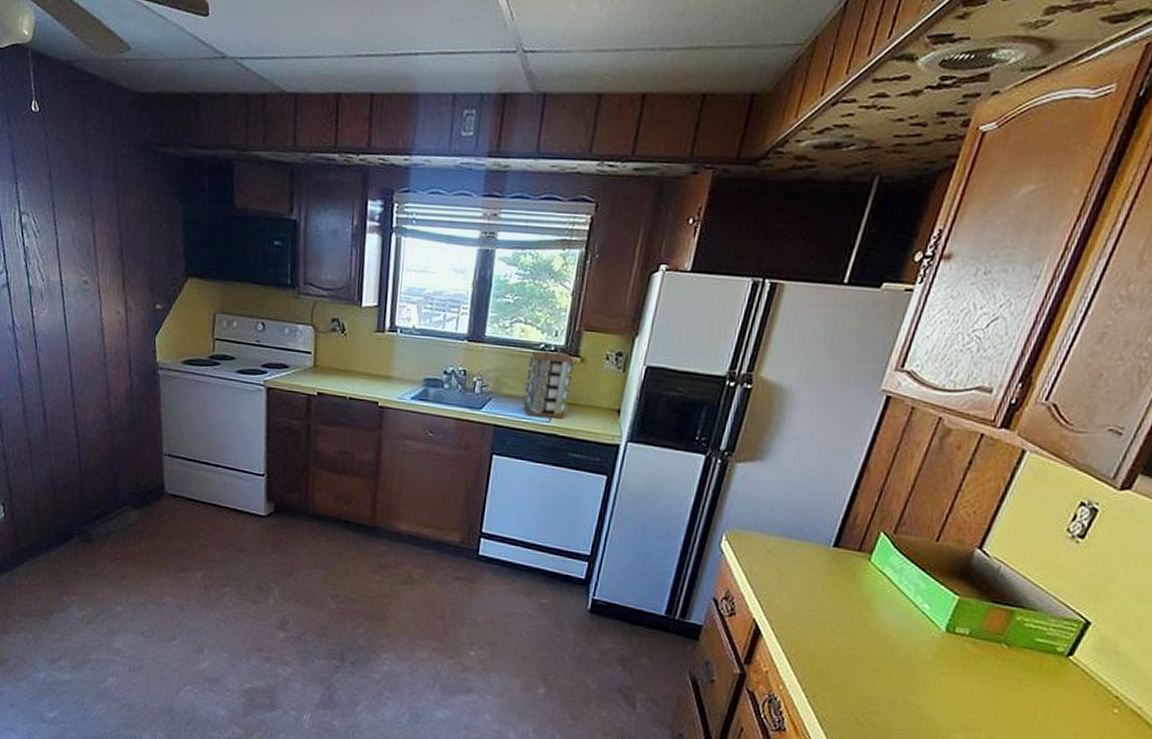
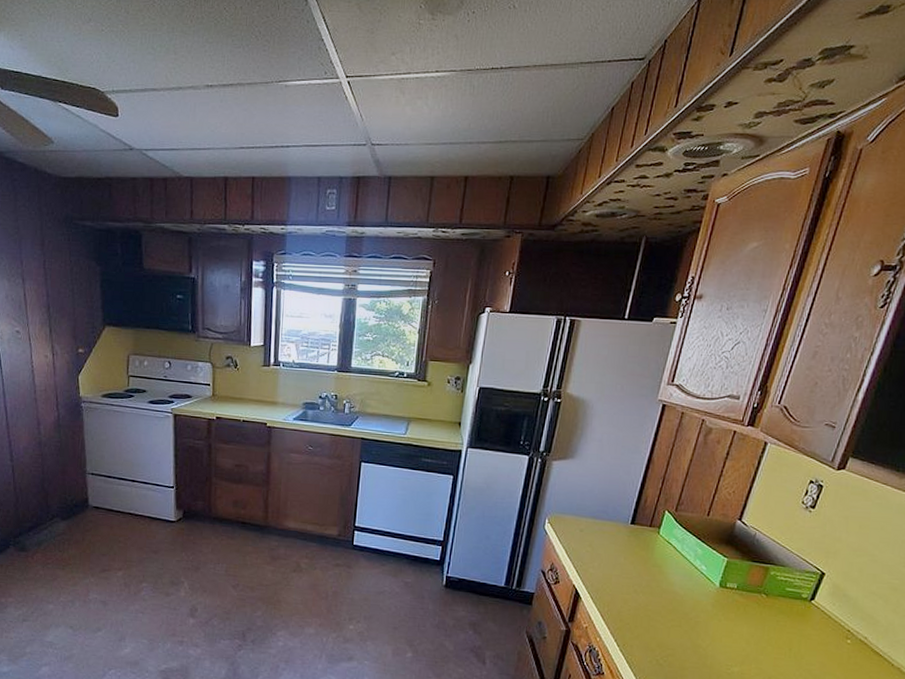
spice rack: present [522,344,575,419] -> none [383,372,424,432]

